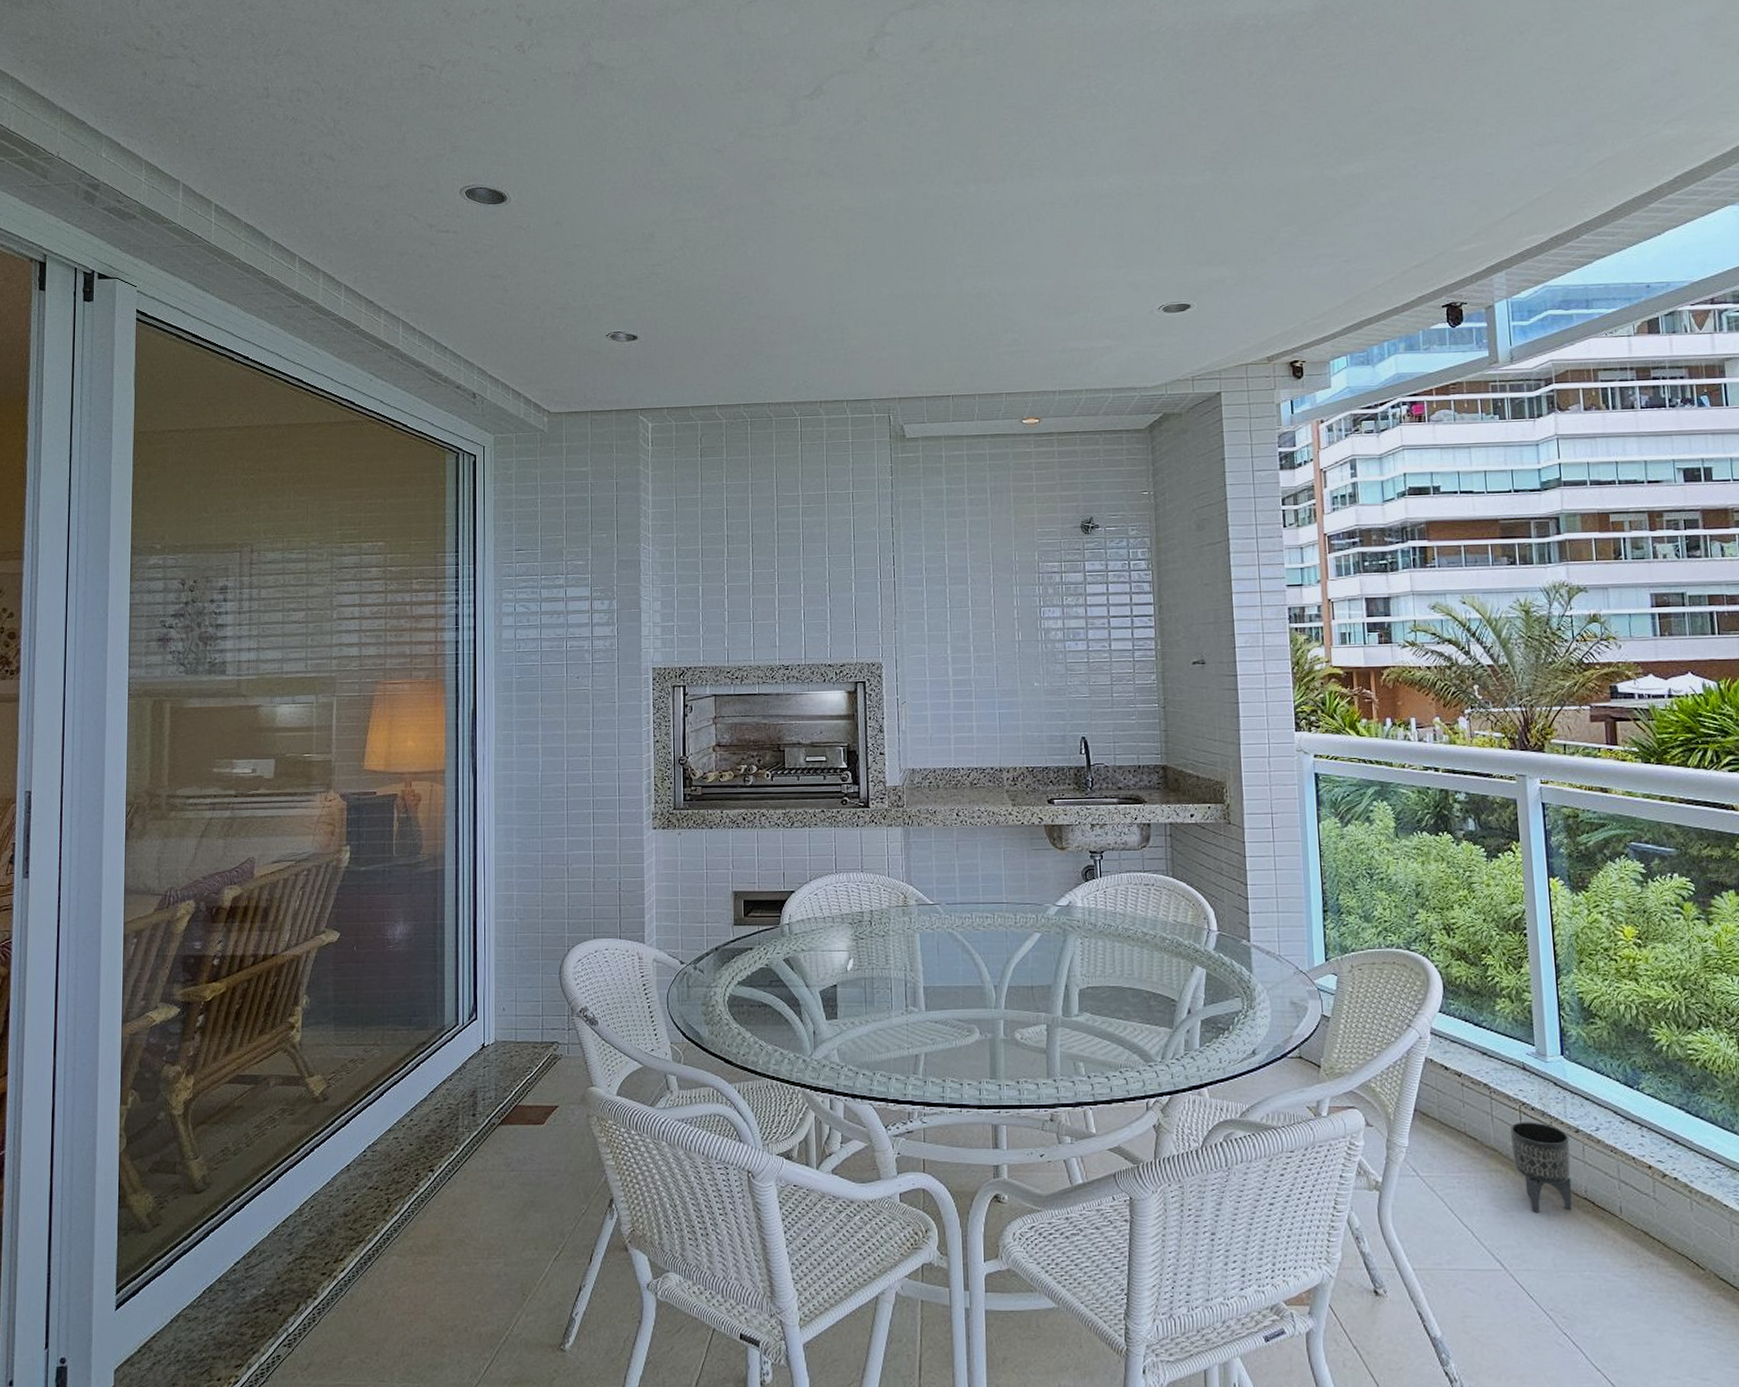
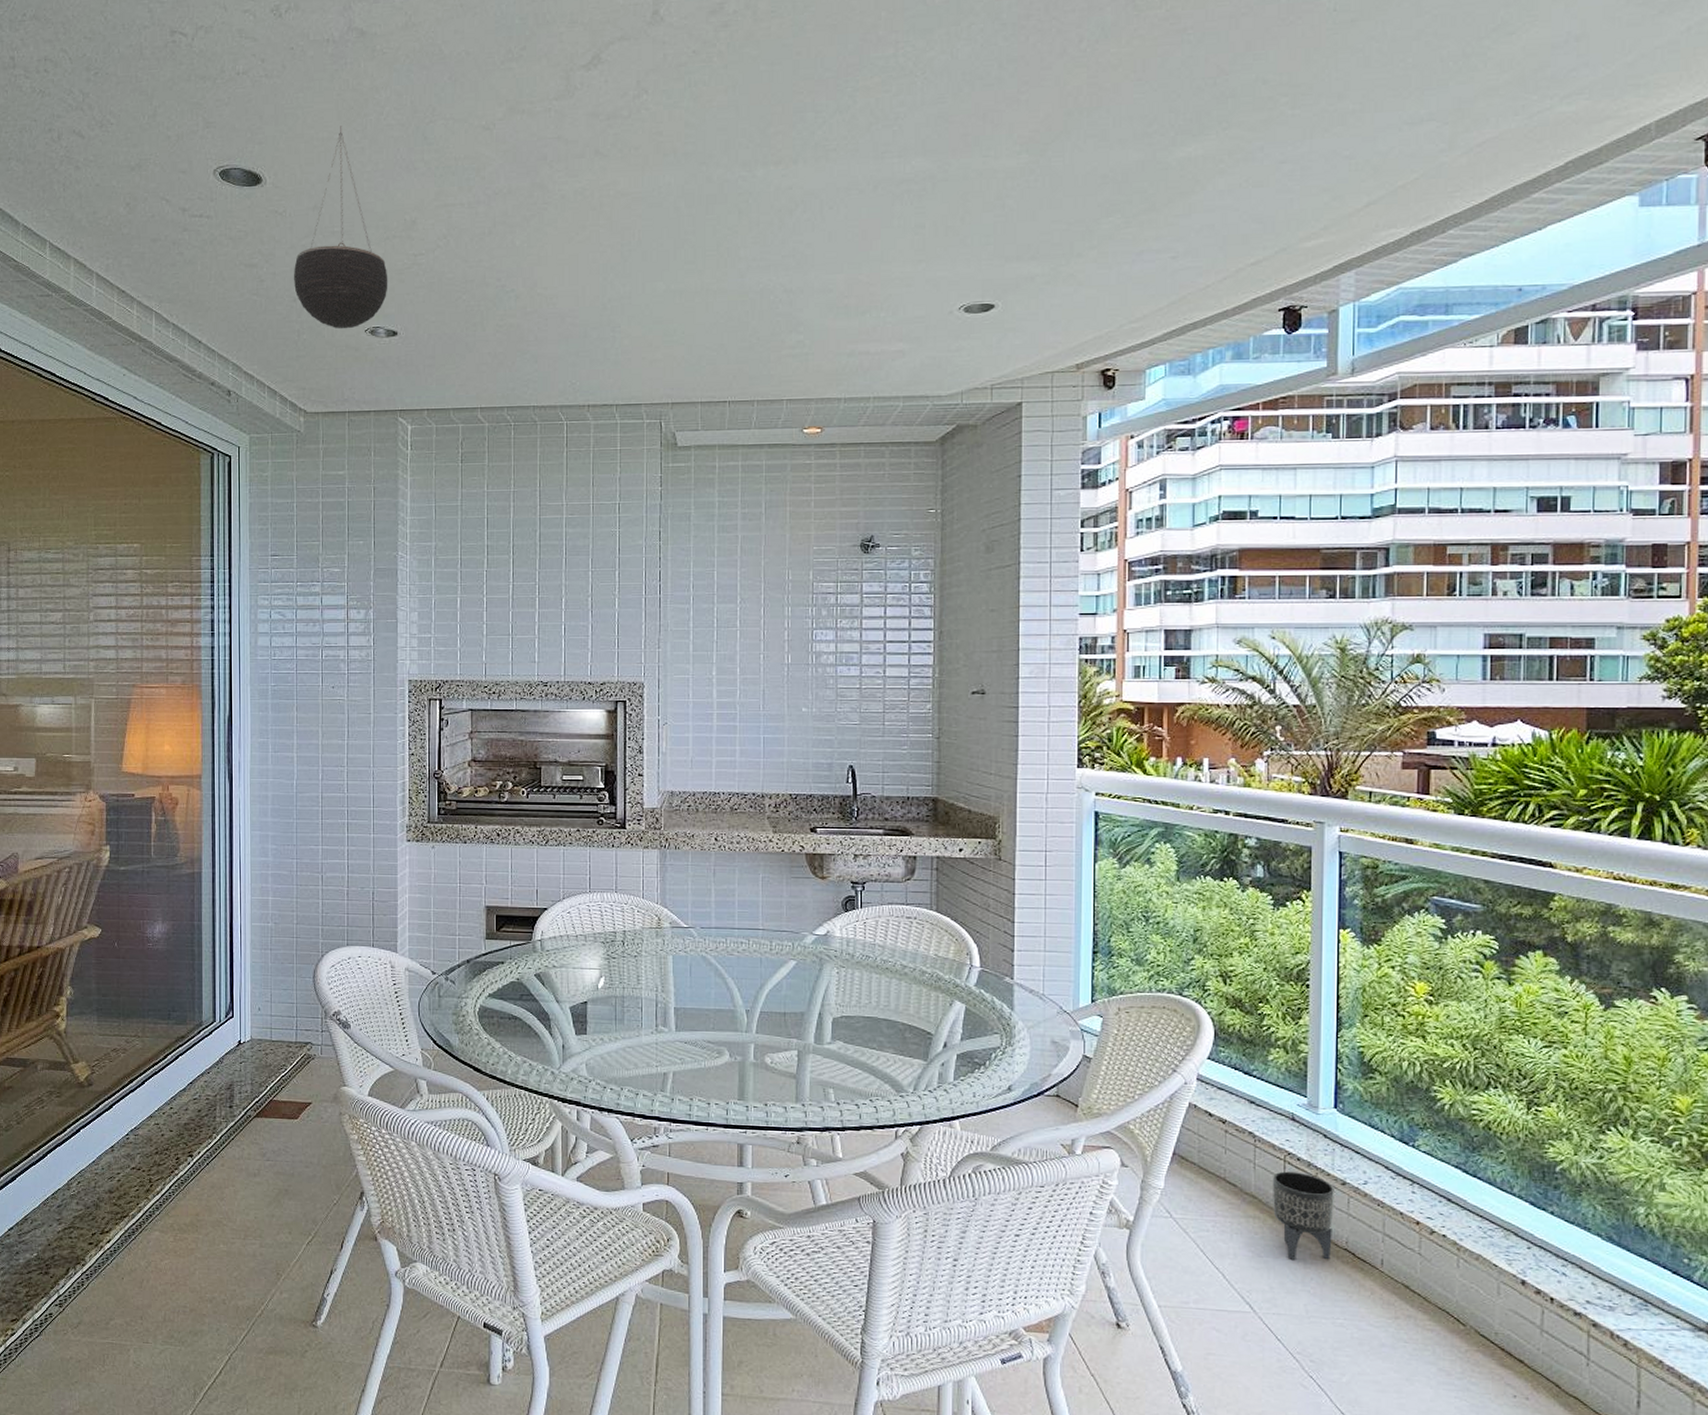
hanging planter: none [536,149,628,335] -> present [293,126,388,329]

